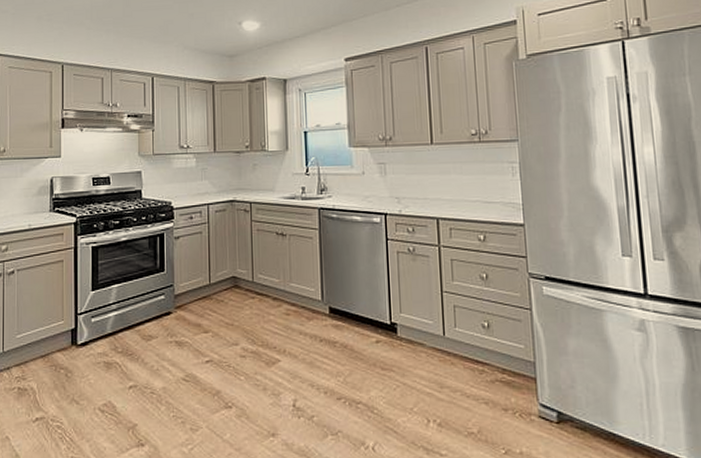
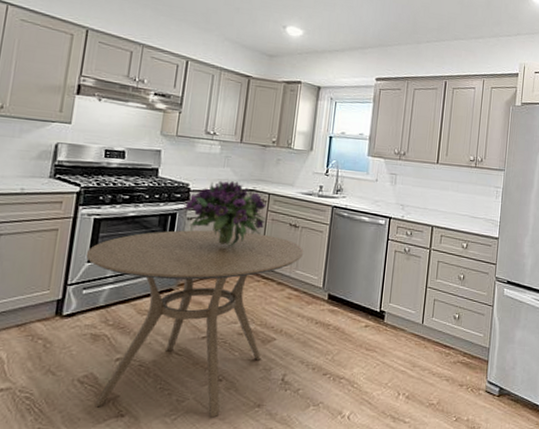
dining table: none [89,246,296,448] -> present [85,230,304,418]
bouquet: none [169,194,251,263] -> present [183,180,266,246]

